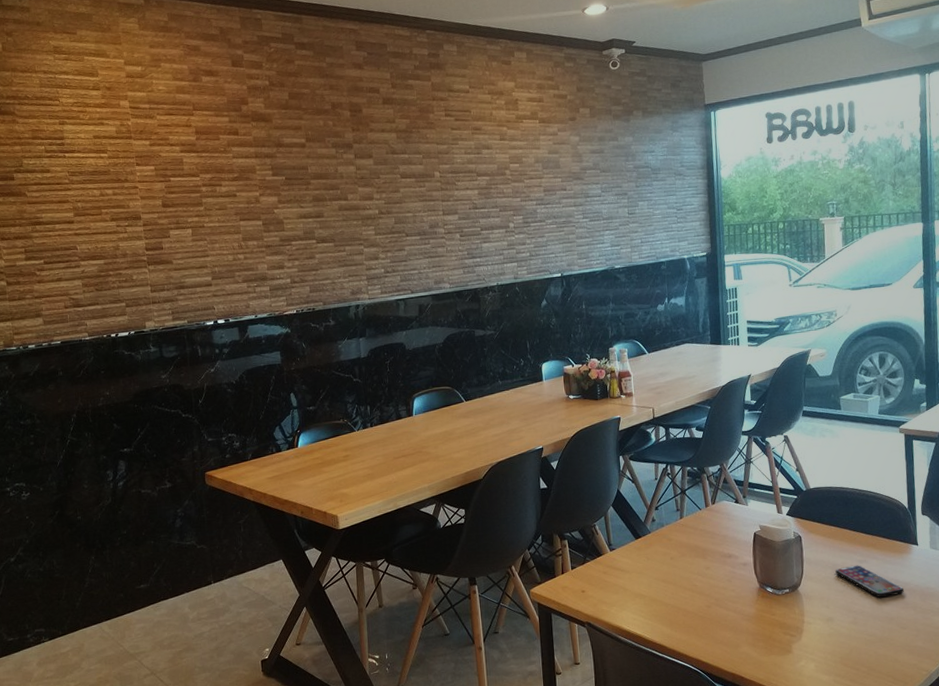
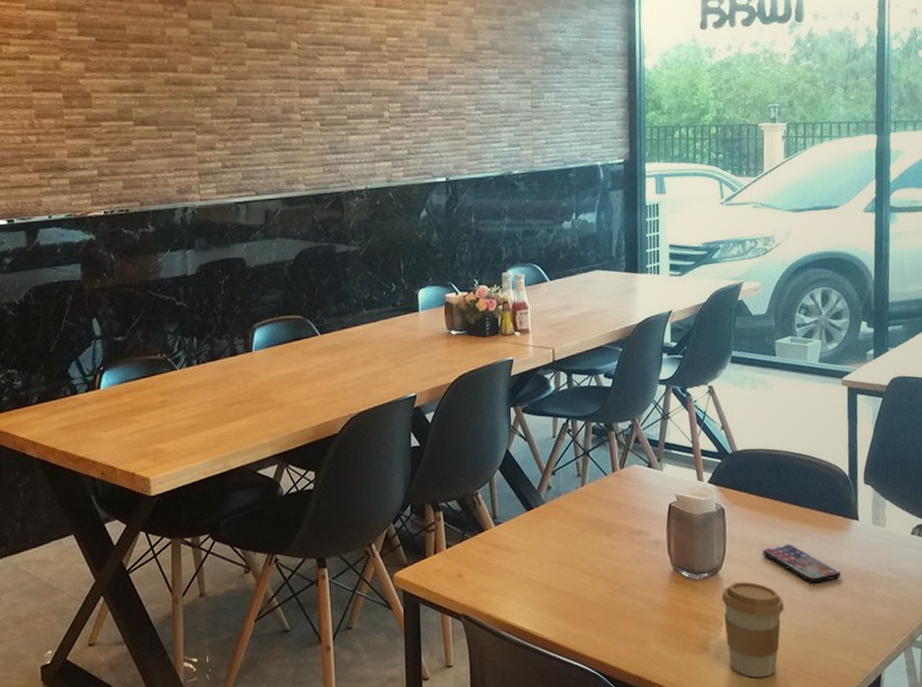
coffee cup: none [801,596,855,676] -> present [721,581,784,678]

